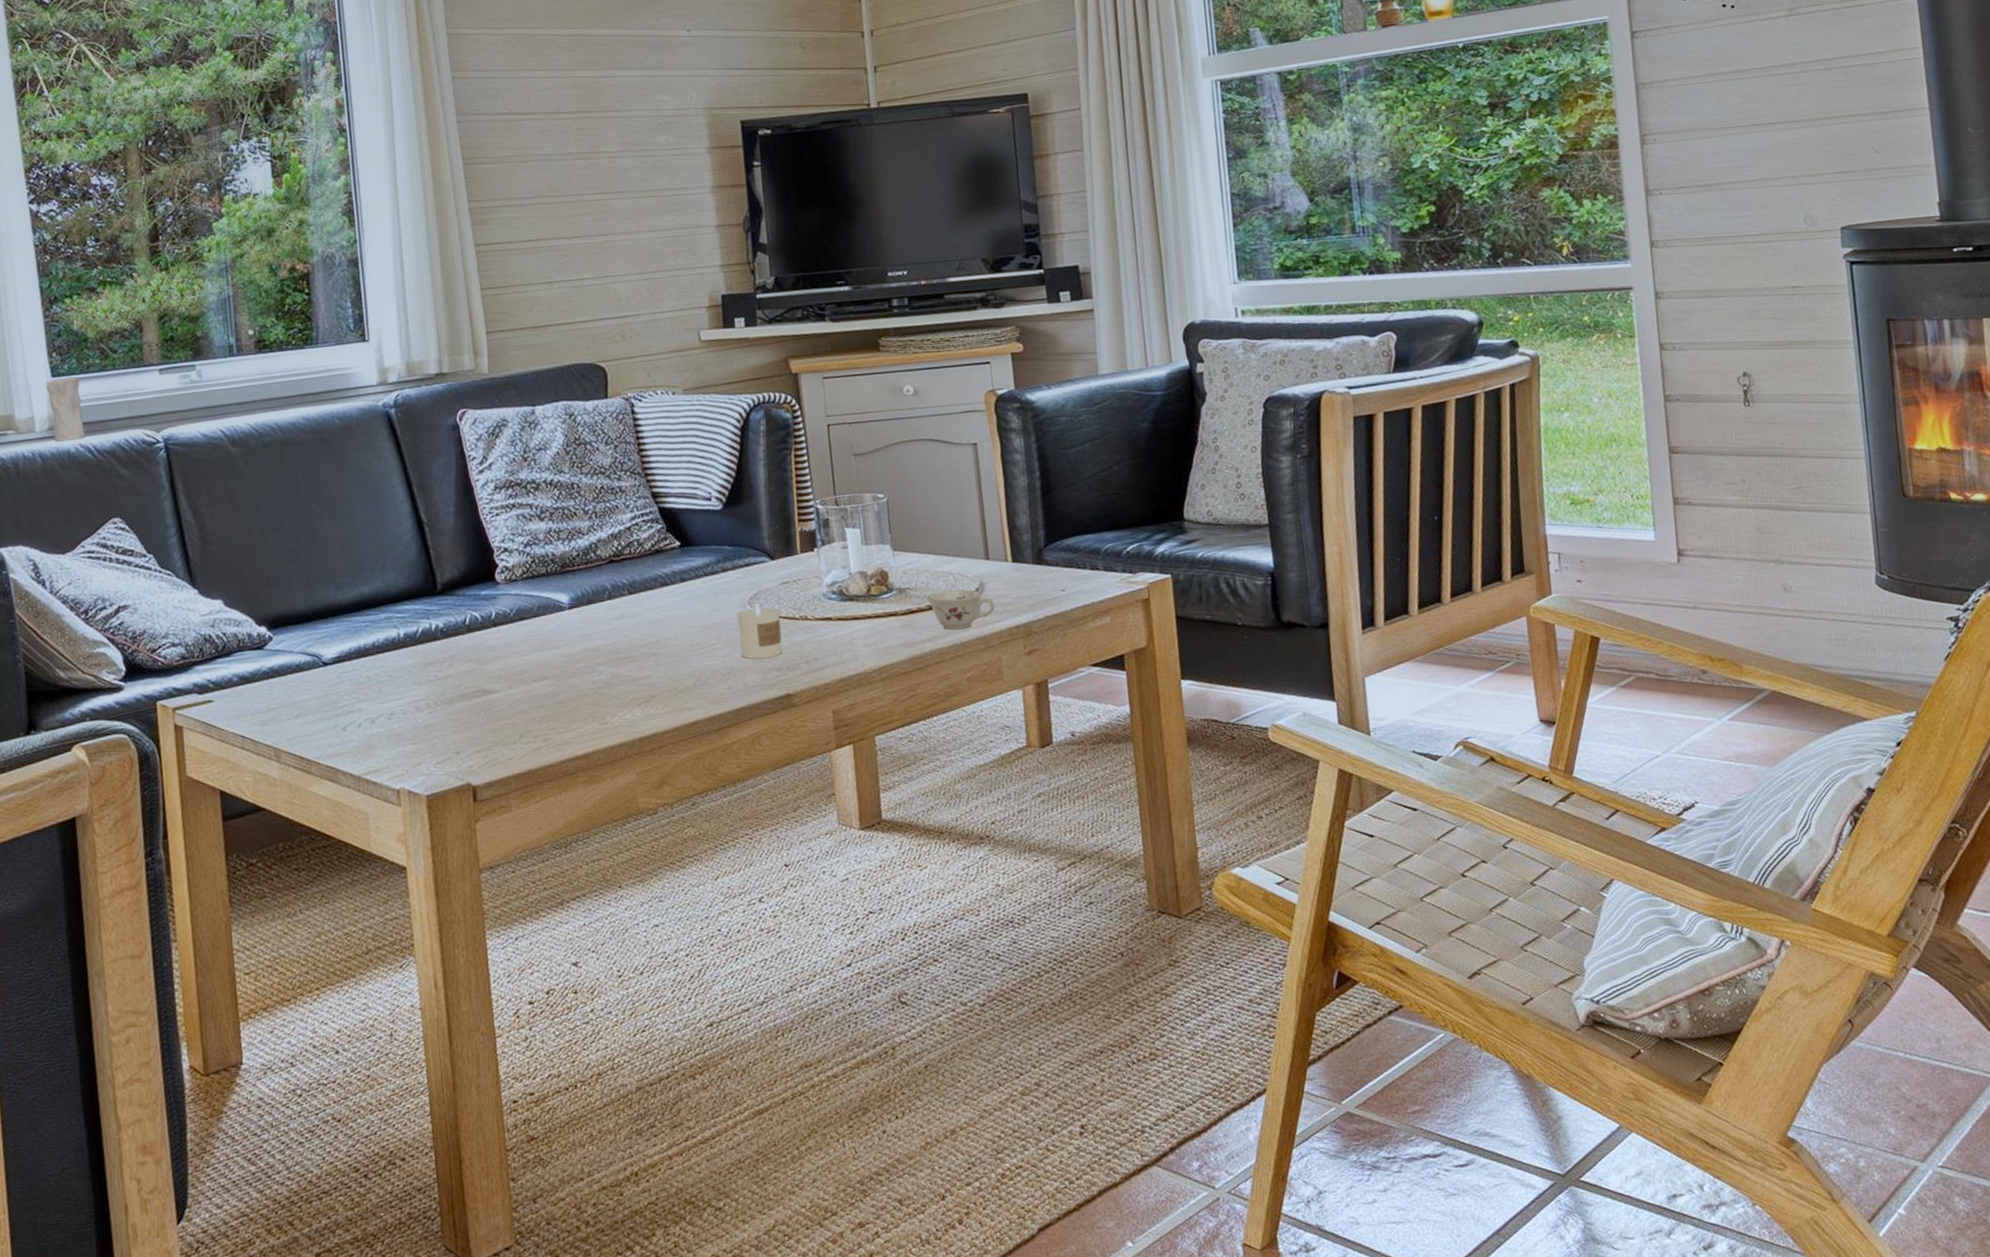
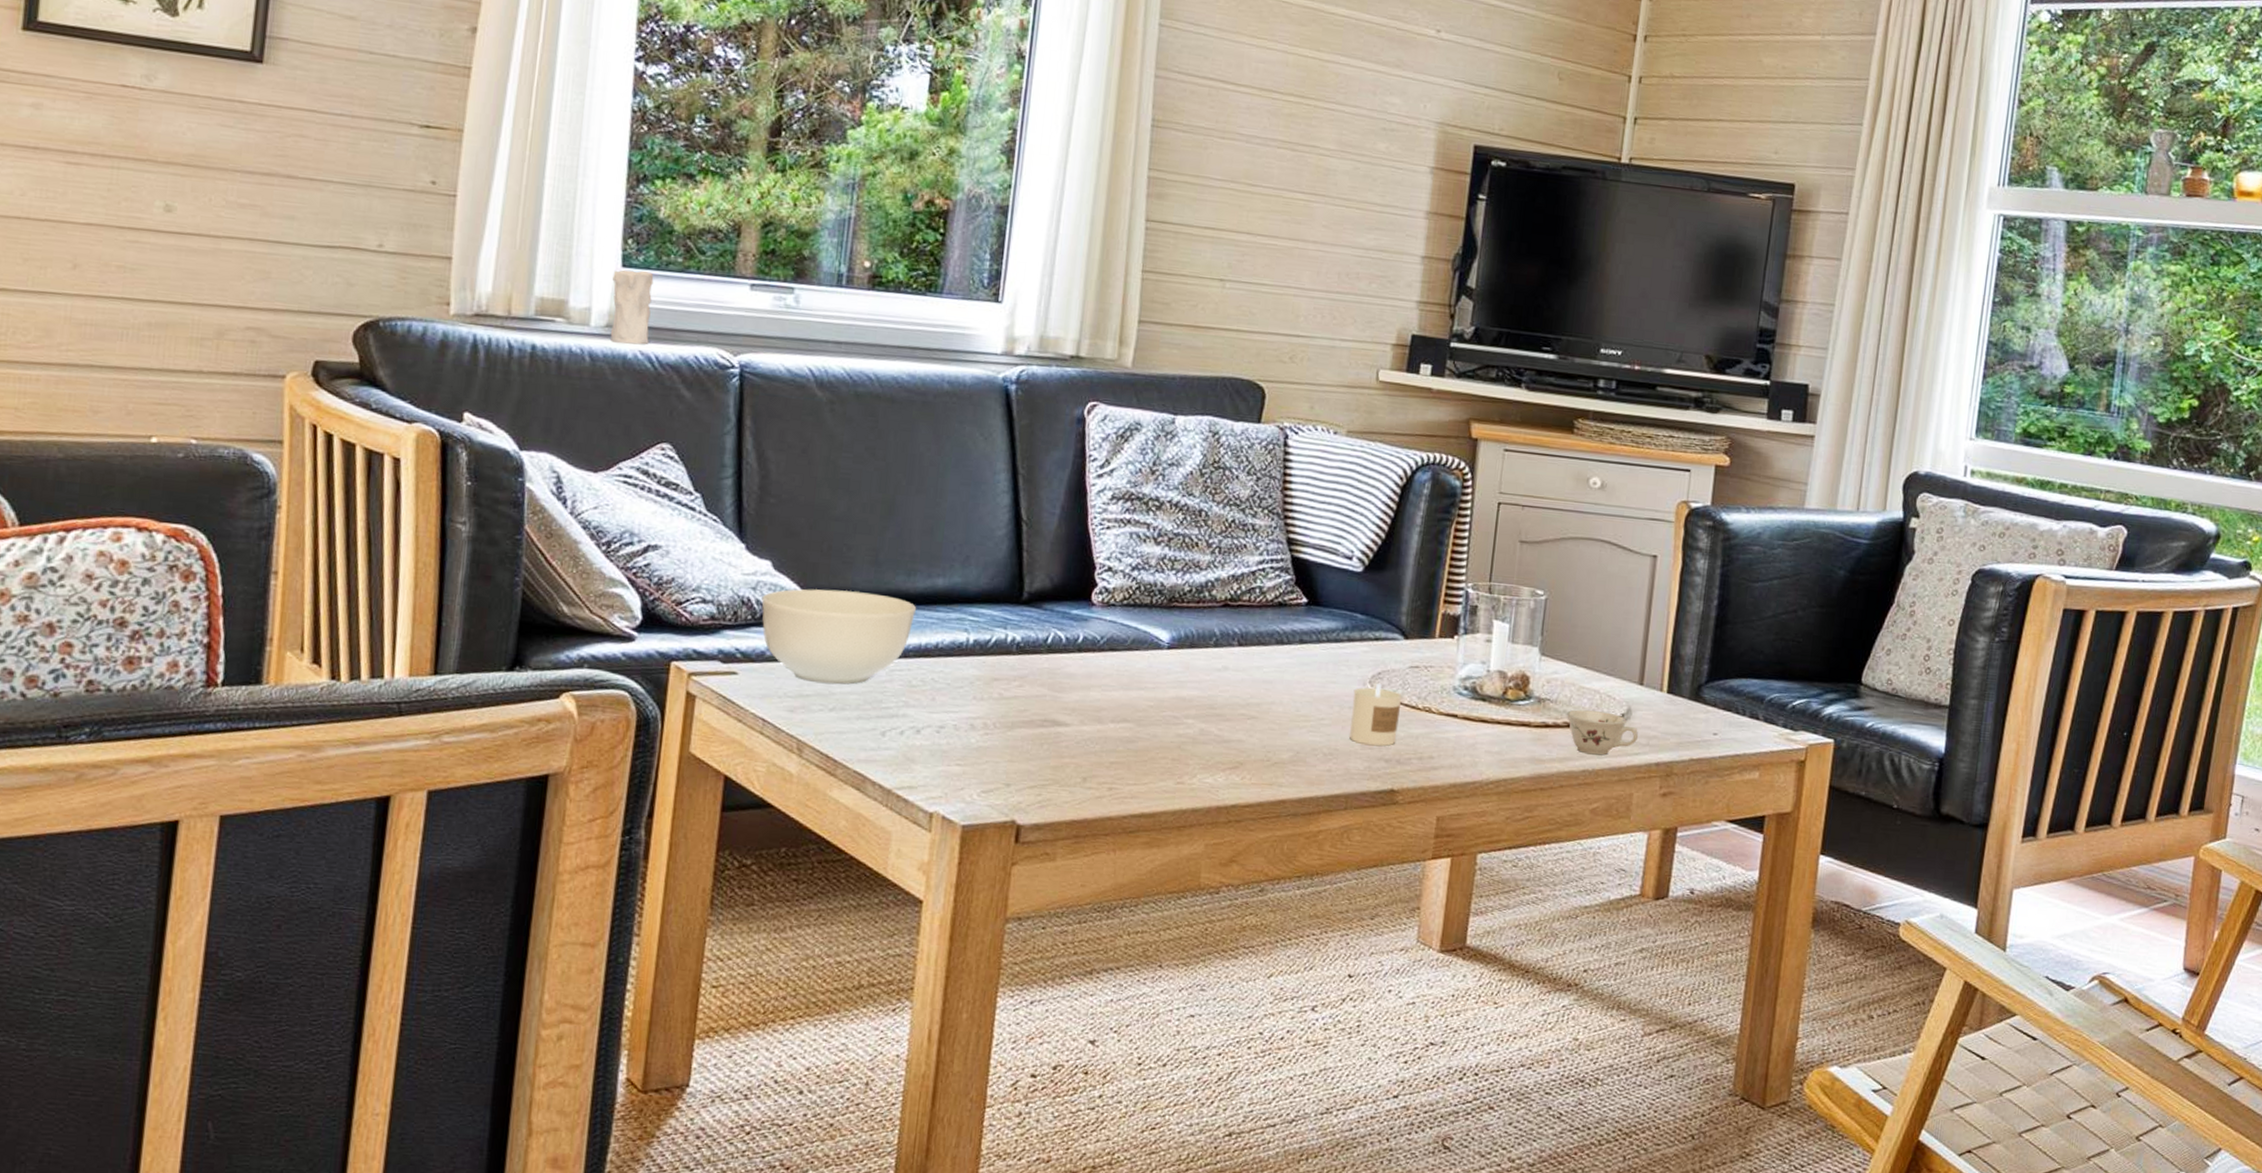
bowl: none [220,610,351,697] -> present [761,589,917,685]

